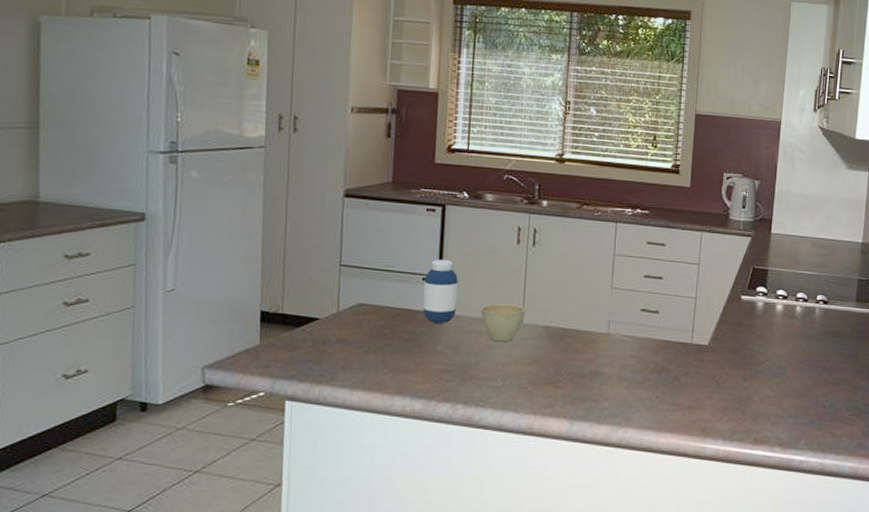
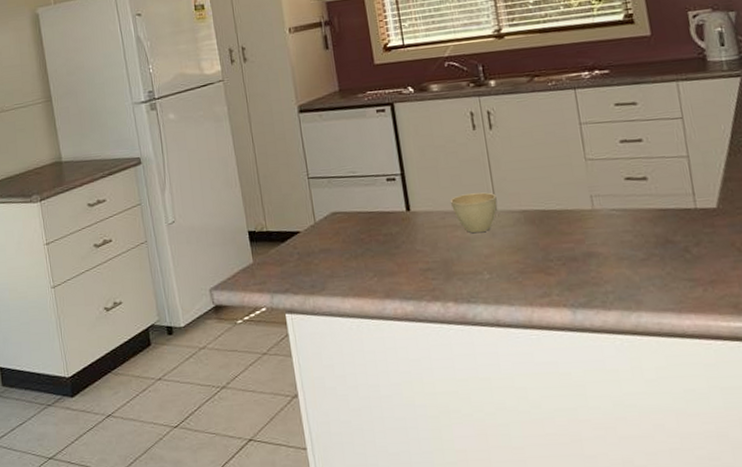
medicine bottle: present [422,259,459,324] -> none [388,156,427,223]

